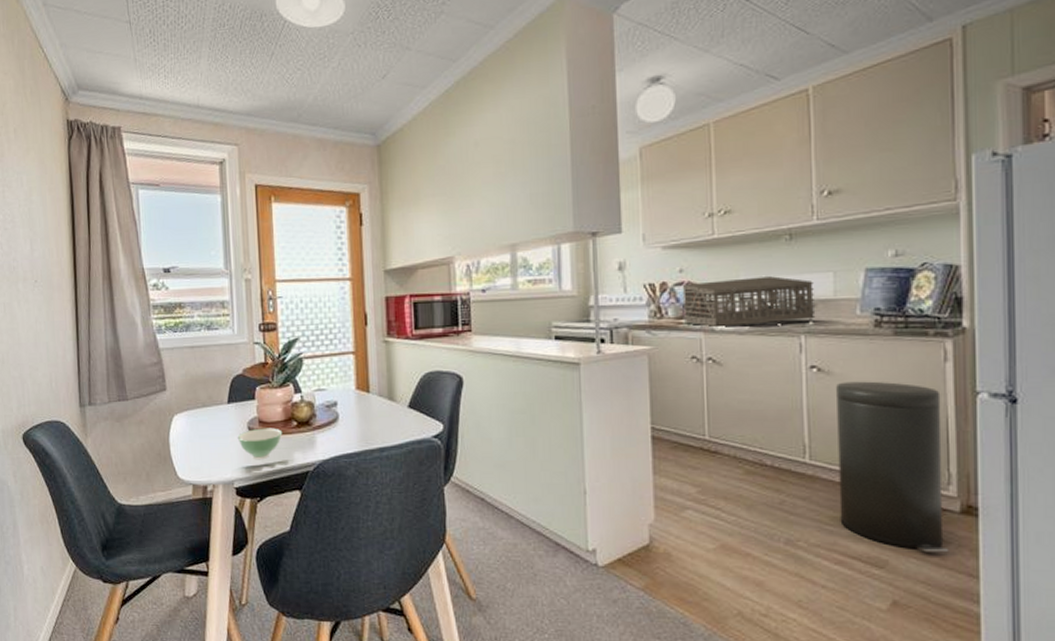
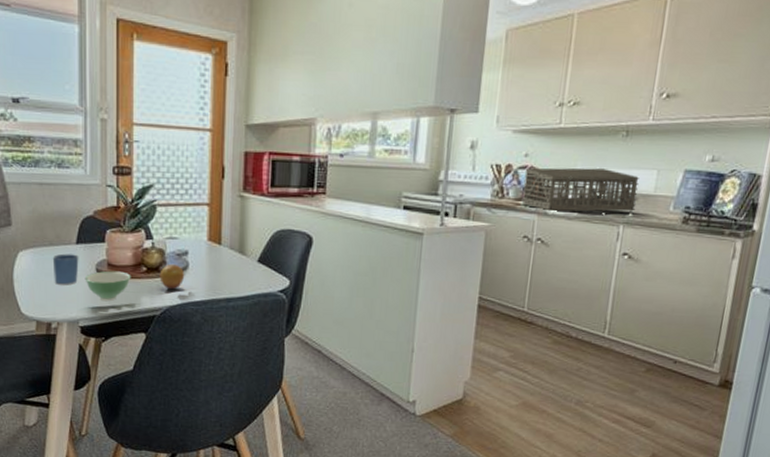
mug: none [205,414,231,447] -> present [52,253,79,286]
fruit: none [310,416,336,443] -> present [159,263,185,290]
pedal bin: present [836,381,949,553] -> none [623,269,724,417]

